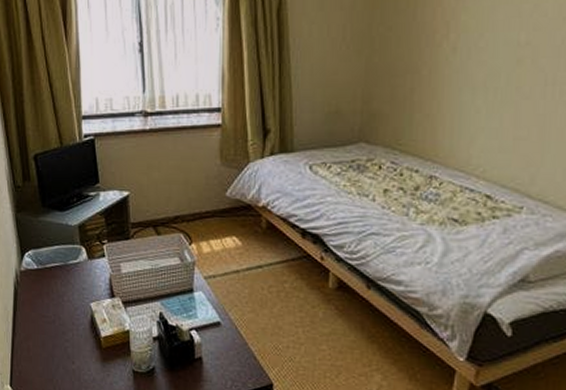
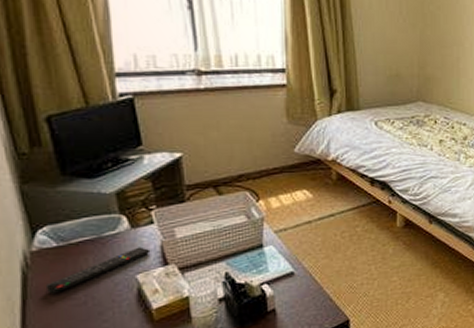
remote control: none [28,277,102,310] -> present [45,247,151,294]

